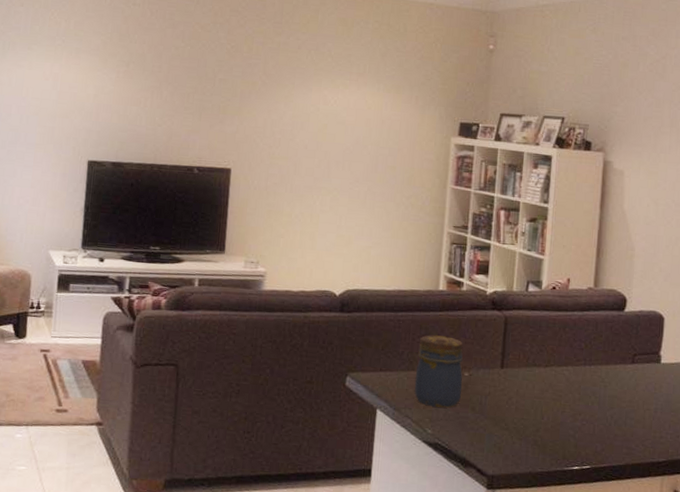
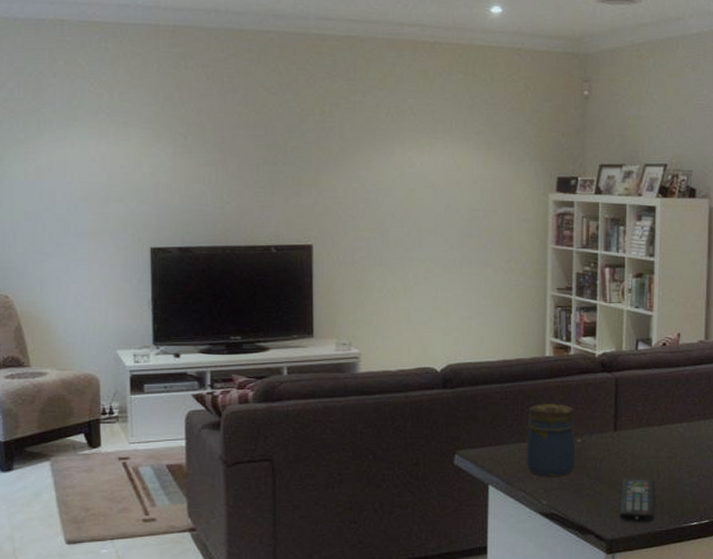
remote control: none [501,415,538,462] -> present [619,478,656,523]

